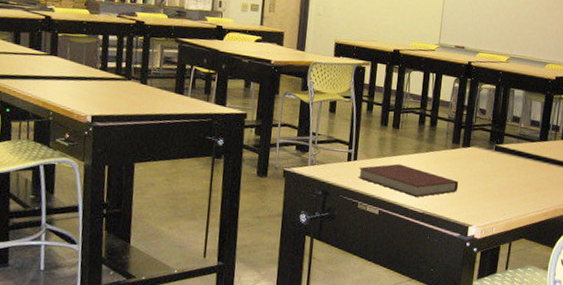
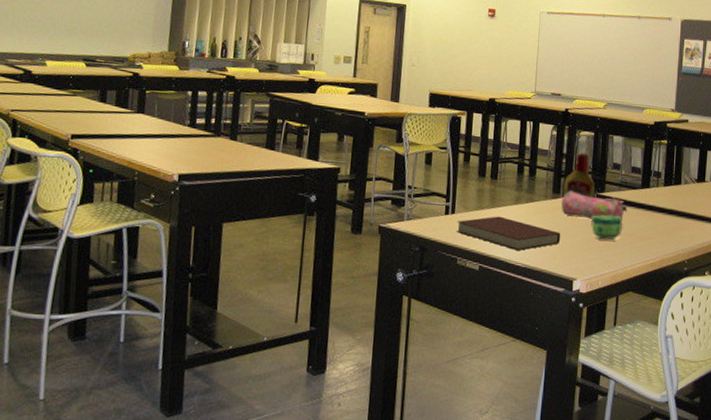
pencil case: none [460,141,525,173] -> present [561,191,627,222]
bottle: none [463,105,494,150] -> present [563,153,595,199]
cup: none [488,165,520,190] -> present [591,215,623,240]

